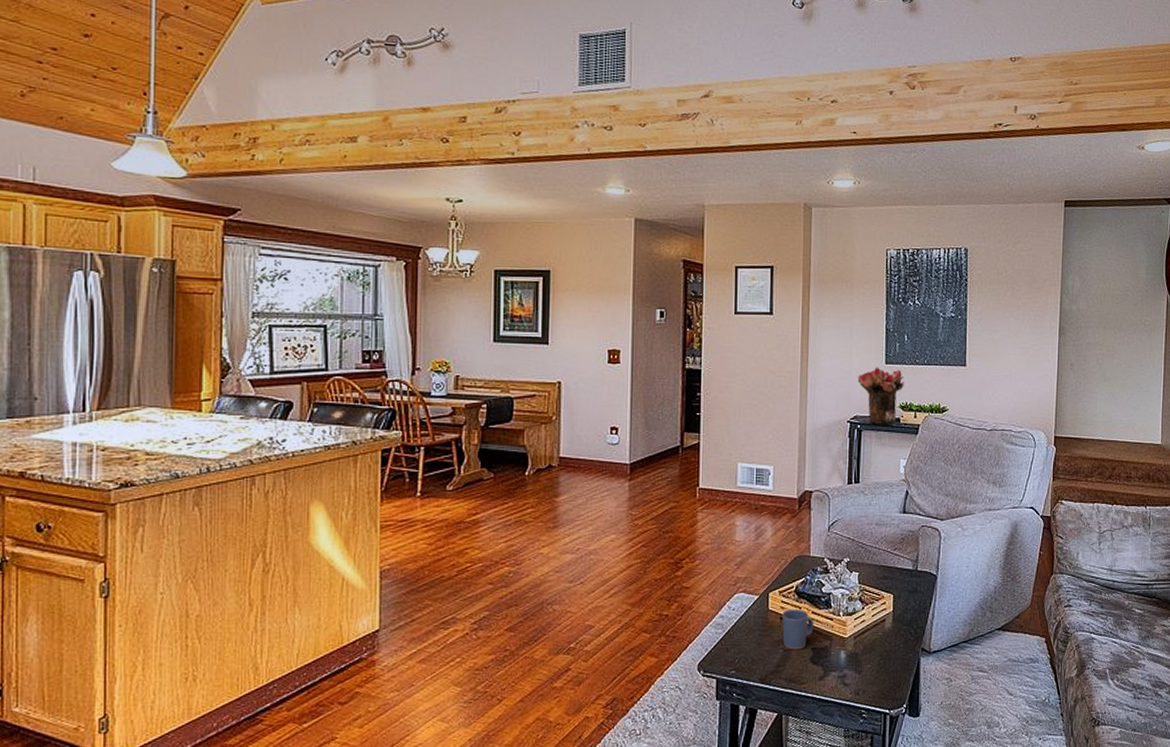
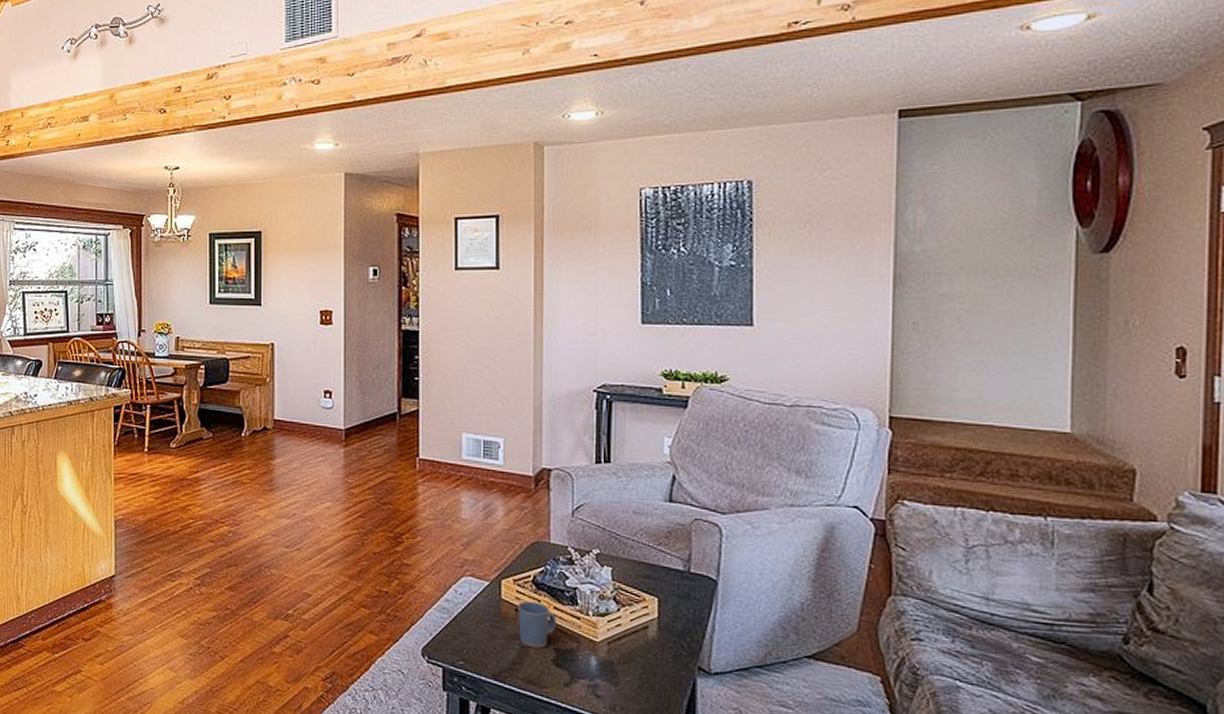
bouquet: present [857,367,904,425] -> none [605,327,667,396]

